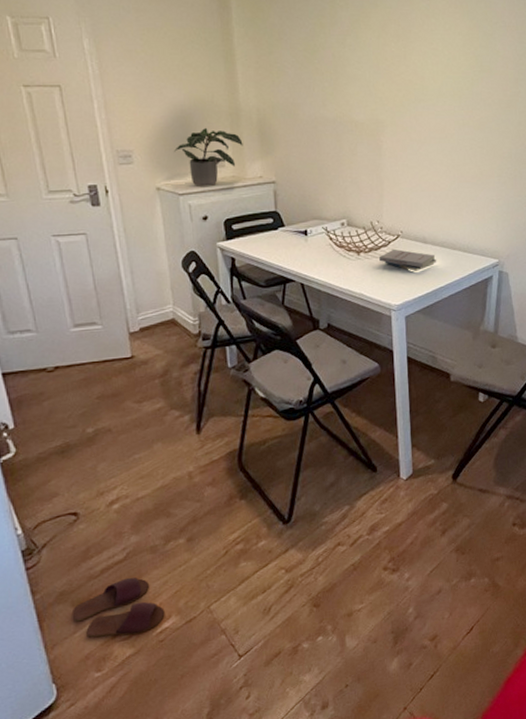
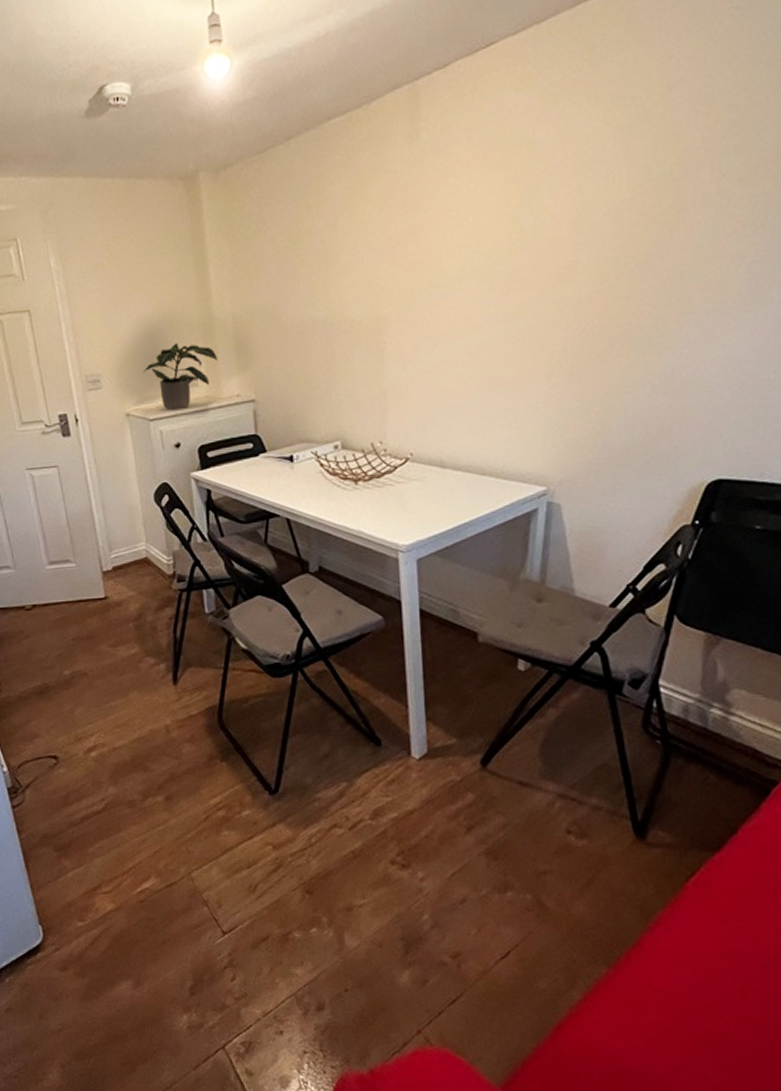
slippers: present [73,577,165,638] -> none [55,829,145,890]
books: present [379,249,437,272] -> none [383,476,459,504]

